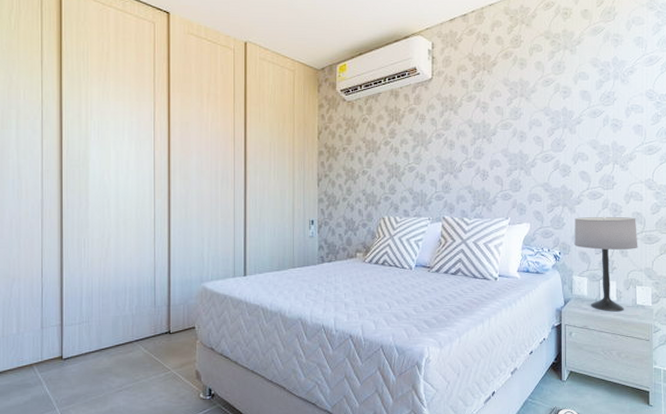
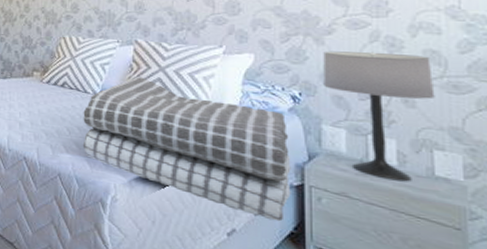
towel: none [401,250,553,356] -> present [82,77,291,222]

